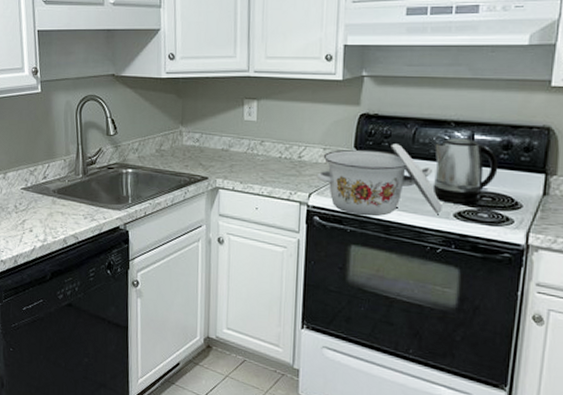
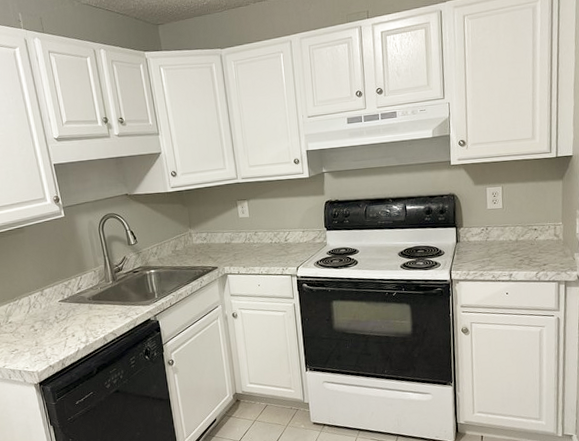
cooking pot: present [316,144,442,217] -> none [300,220,392,278]
kettle: present [432,137,498,205] -> none [381,209,425,259]

